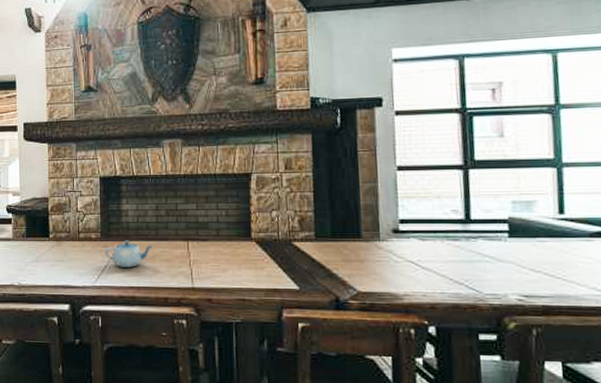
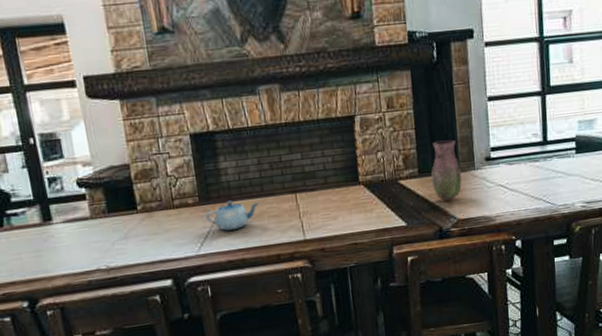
vase: none [328,206,365,270] -> present [431,139,462,201]

